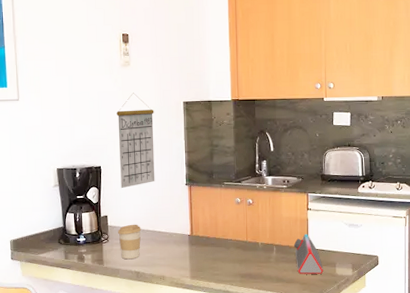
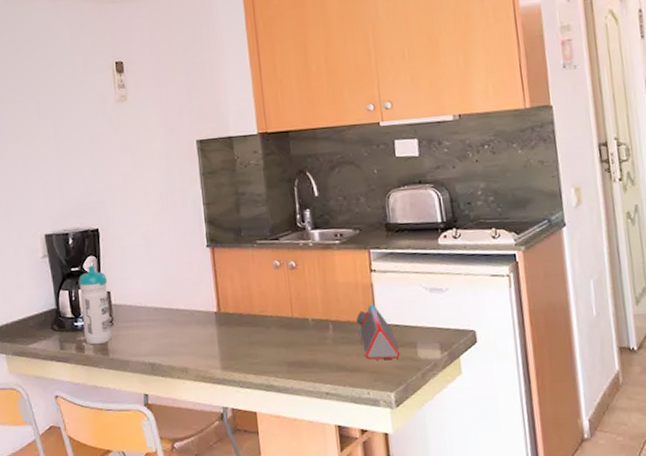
water bottle: none [83,195,107,256] -> present [79,265,112,345]
calendar: present [116,93,155,189] -> none [114,133,168,256]
coffee cup: present [118,224,141,260] -> none [124,301,155,348]

